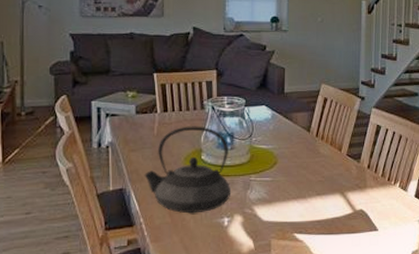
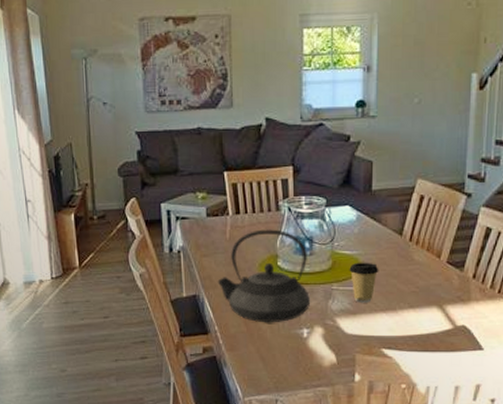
coffee cup: none [265,155,291,192] -> present [349,262,379,303]

